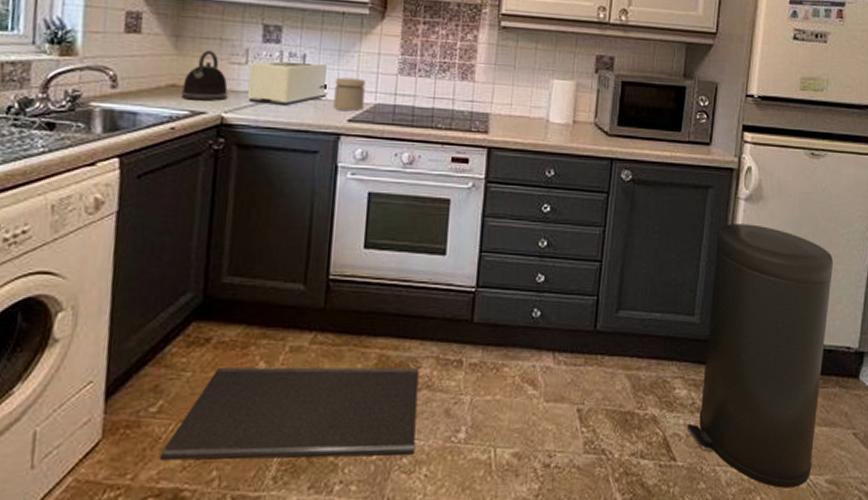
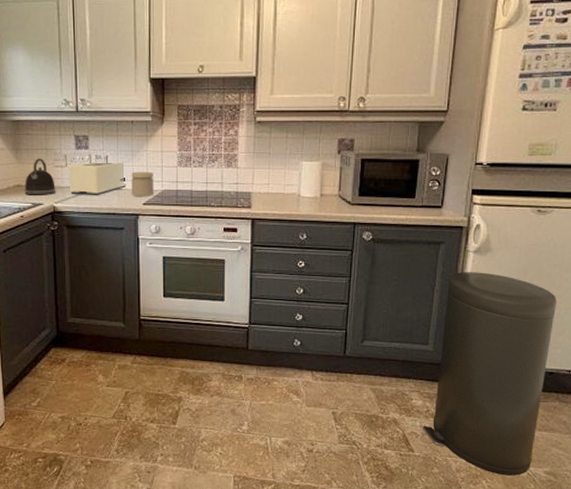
door mat: present [159,367,419,461] -> none [42,379,211,439]

